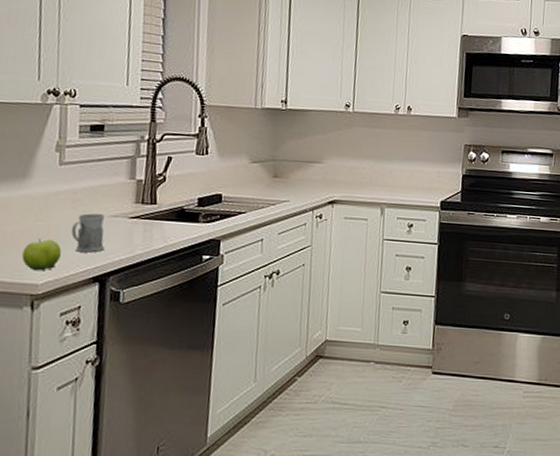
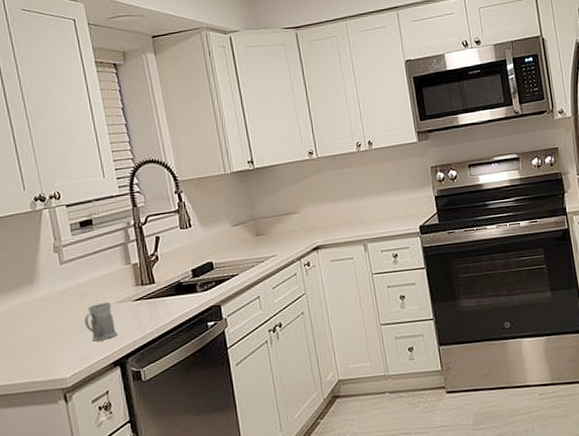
fruit: present [22,239,62,271] -> none [46,335,80,366]

